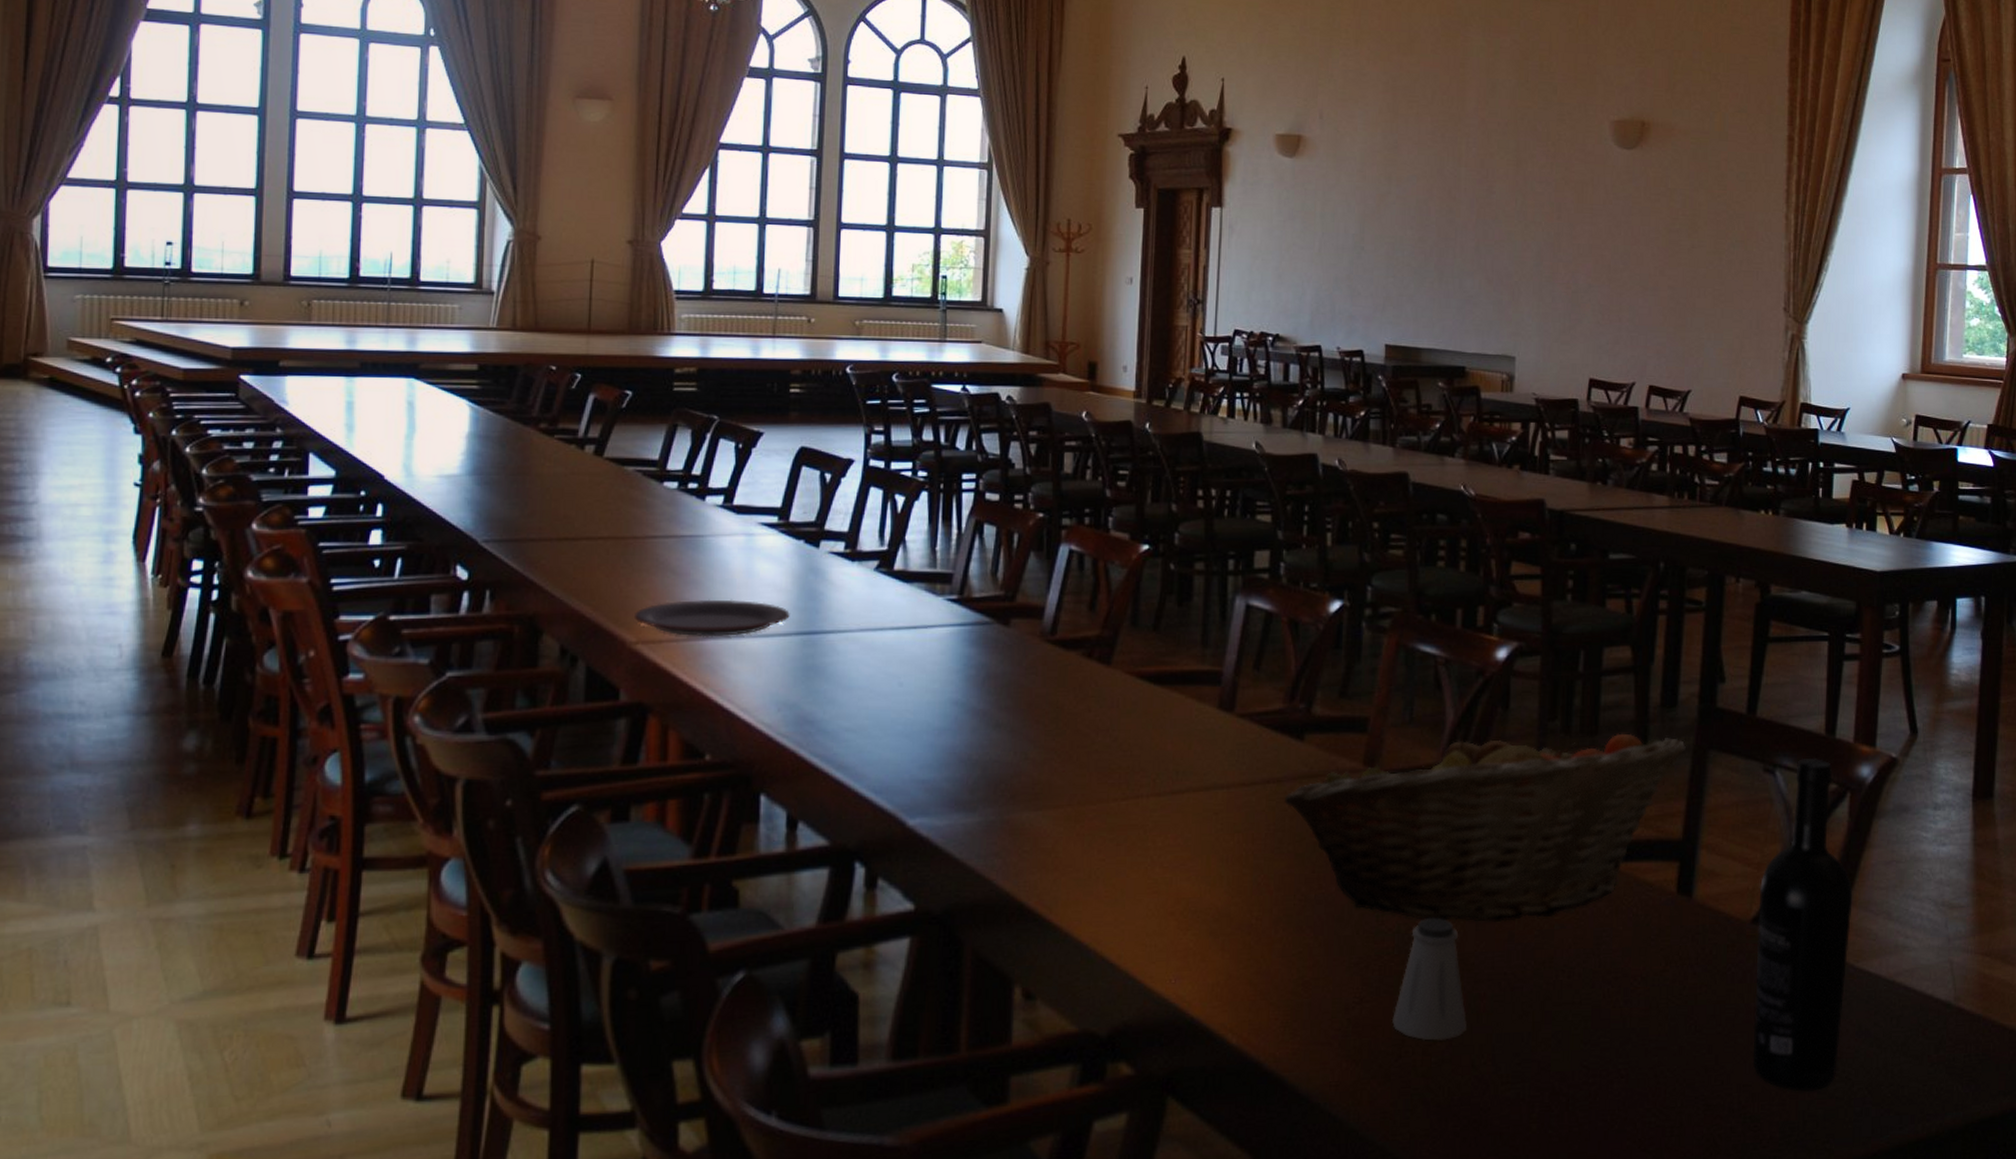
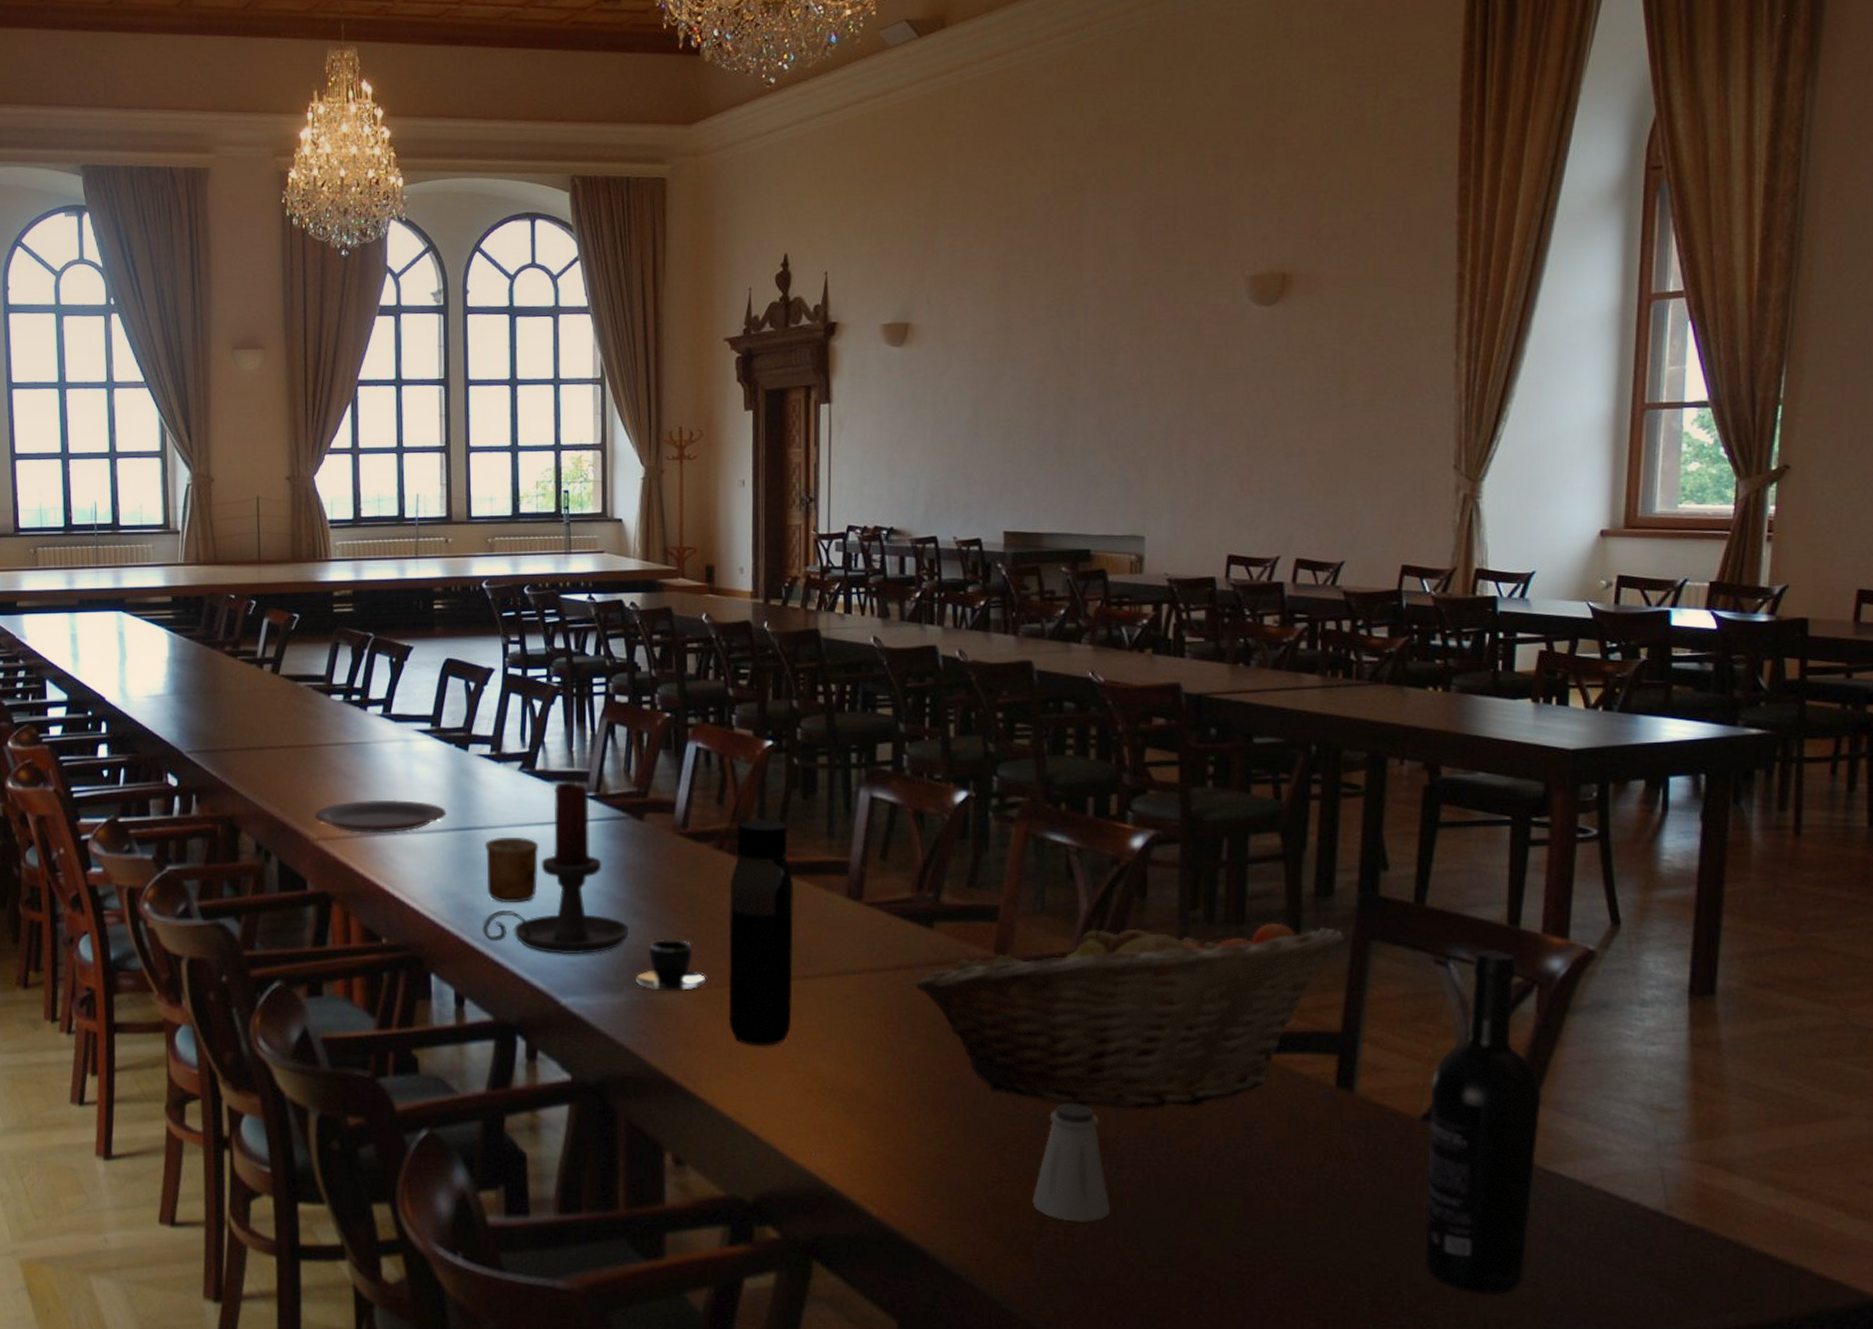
candle holder: none [823,584,988,772] -> present [483,782,630,955]
cup: none [831,642,893,715] -> present [484,836,539,903]
teacup: none [991,753,1068,810] -> present [634,939,706,992]
water bottle: none [1090,626,1165,867] -> present [728,819,794,1046]

